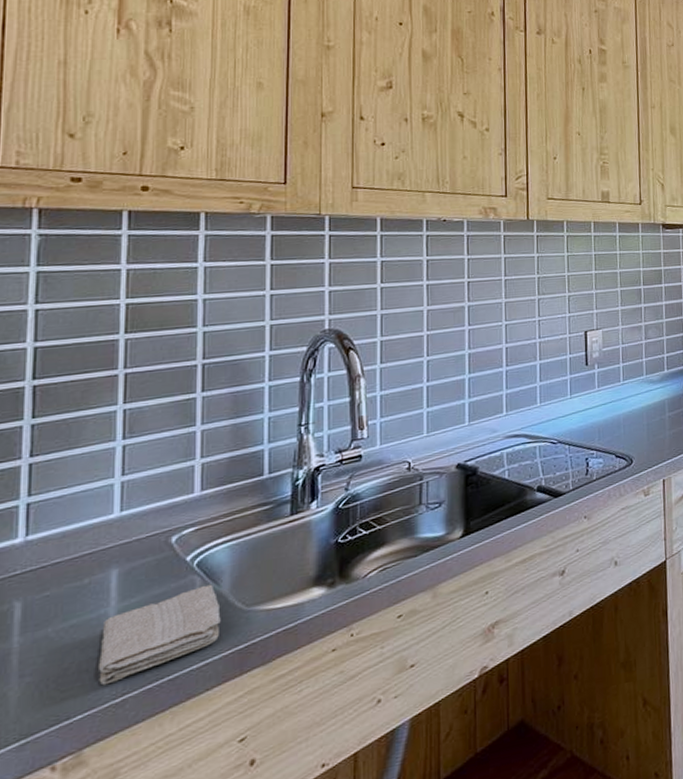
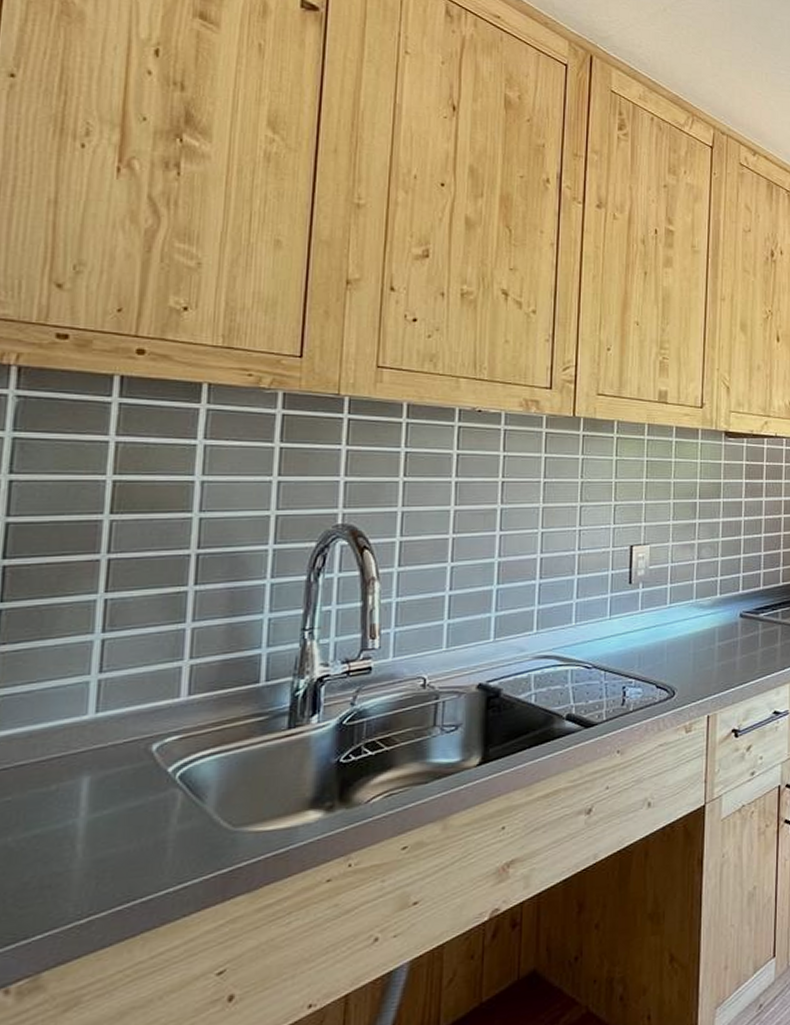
washcloth: present [99,584,221,686] -> none [62,799,204,904]

